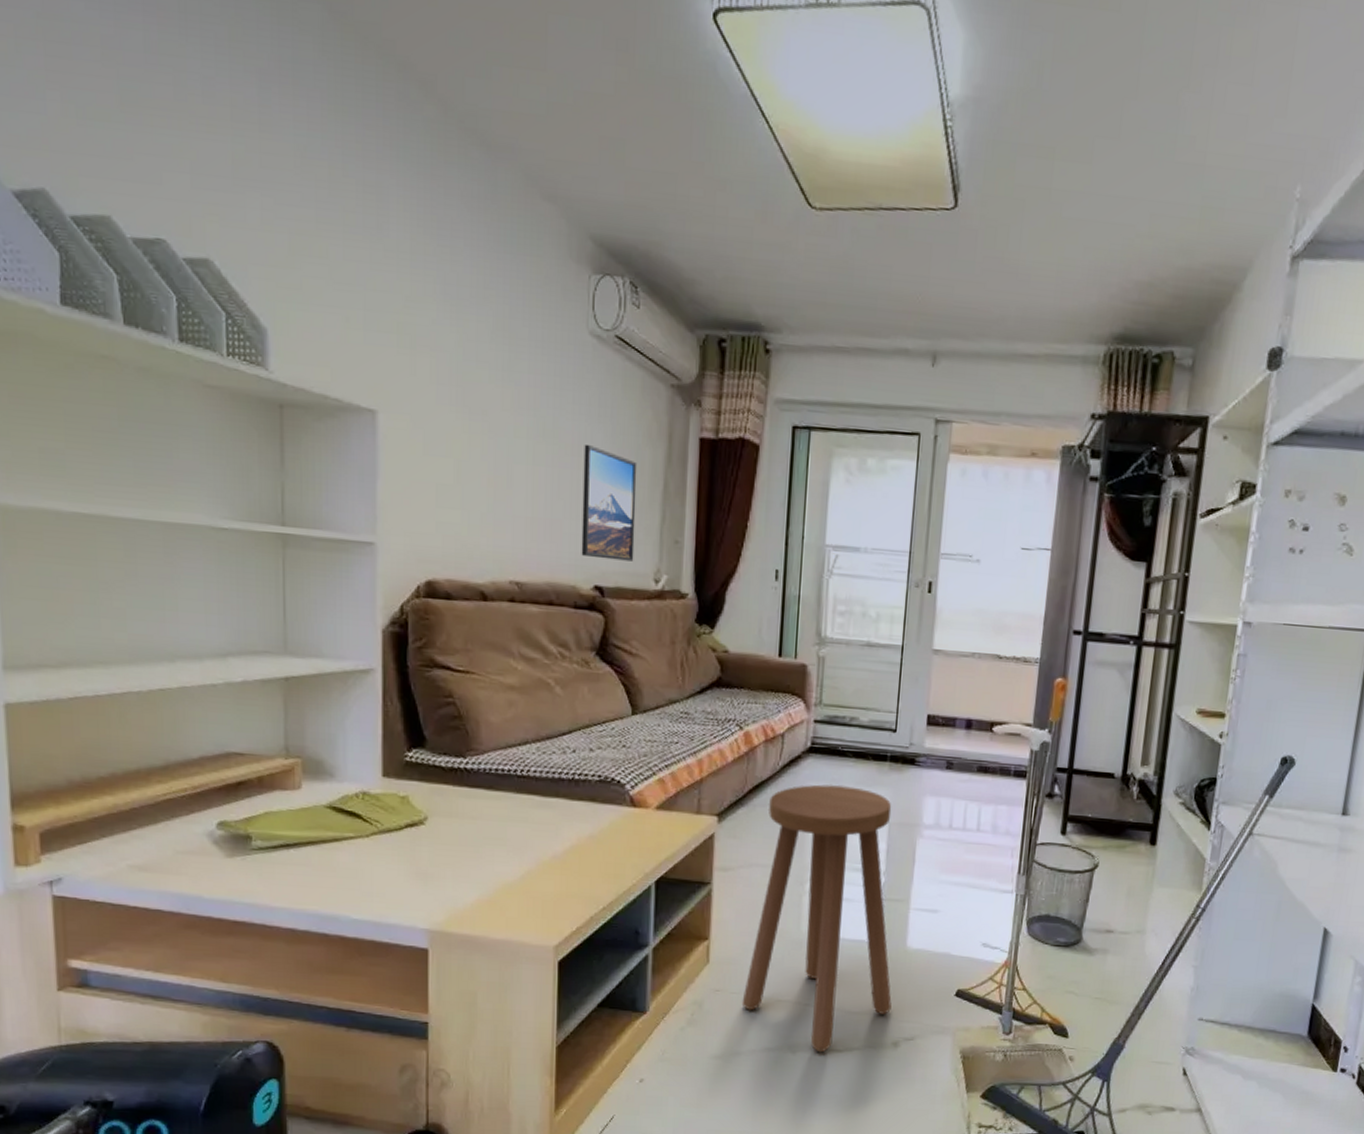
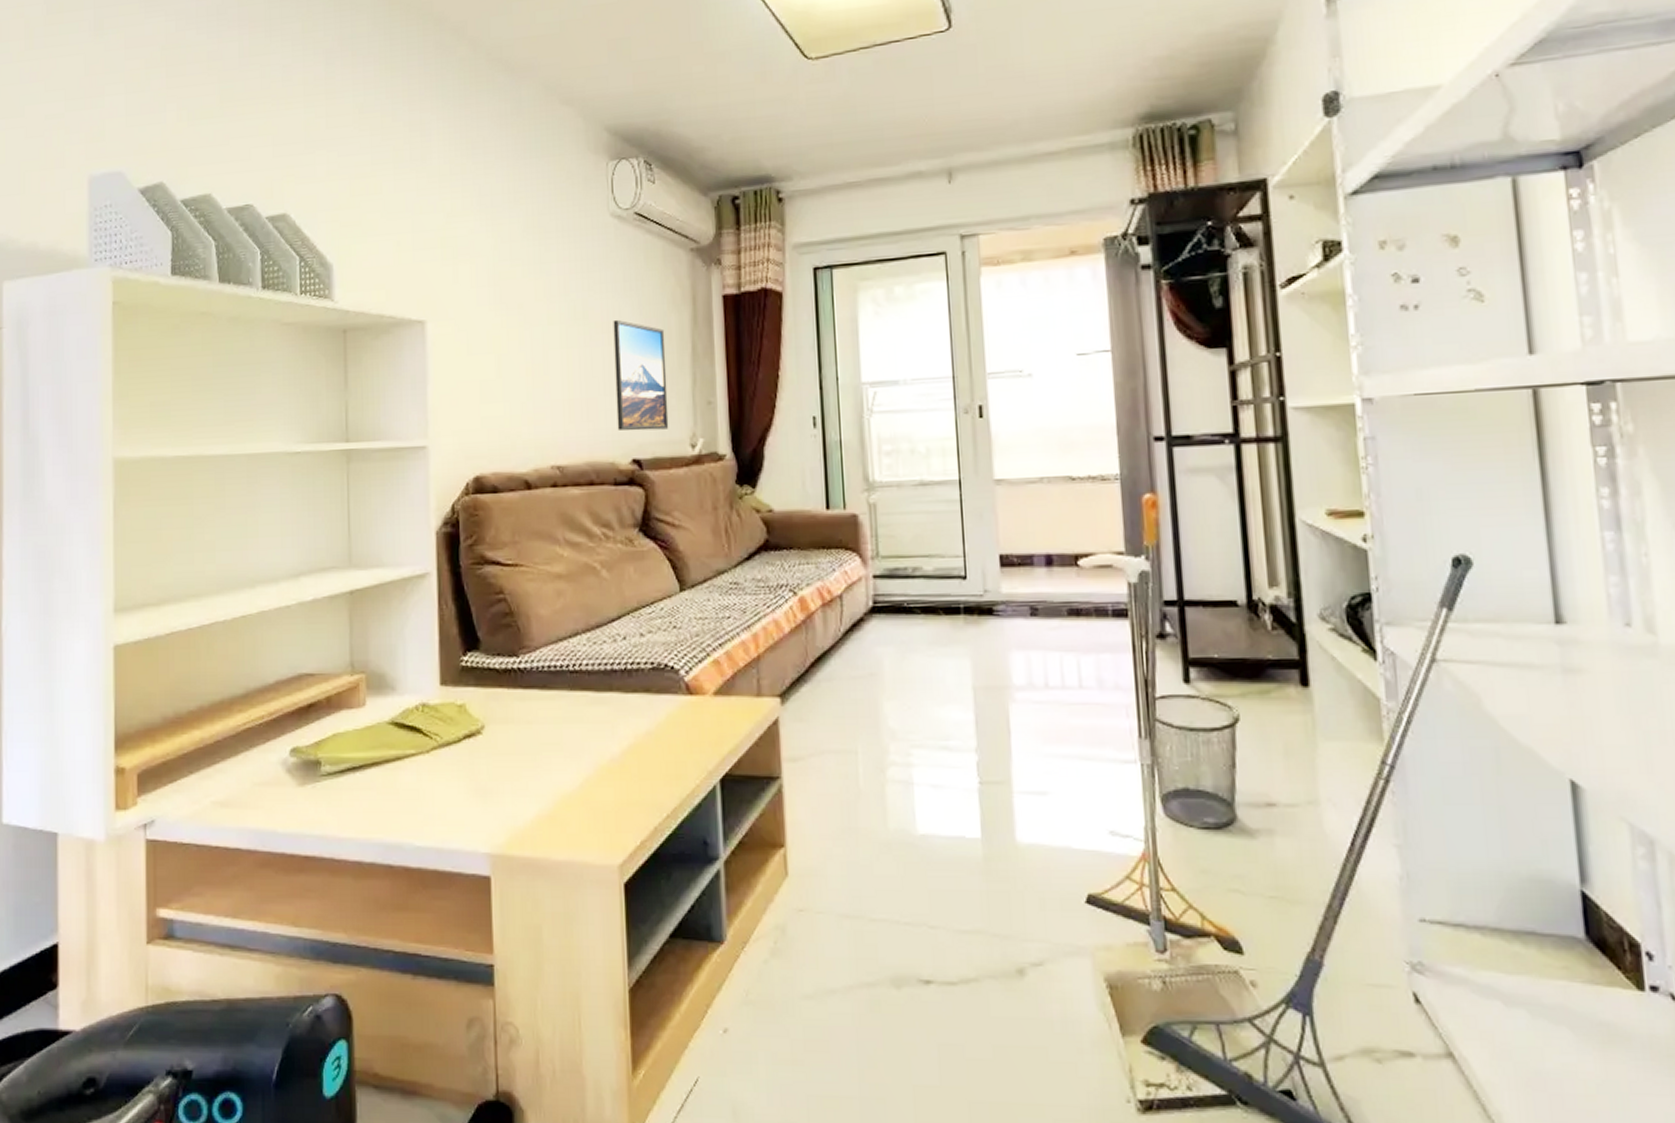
stool: present [741,784,892,1053] -> none [830,647,1009,987]

